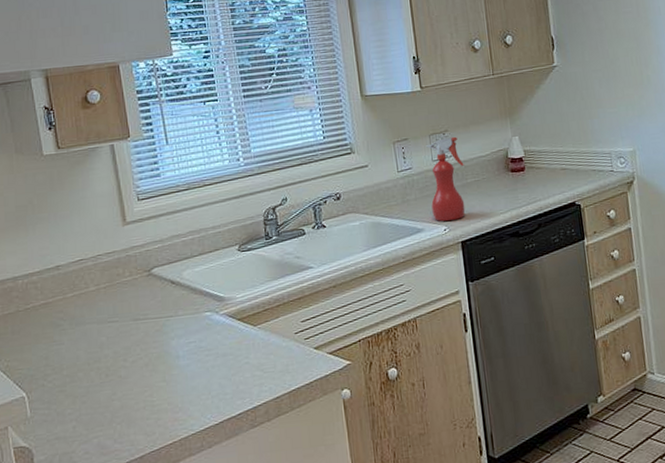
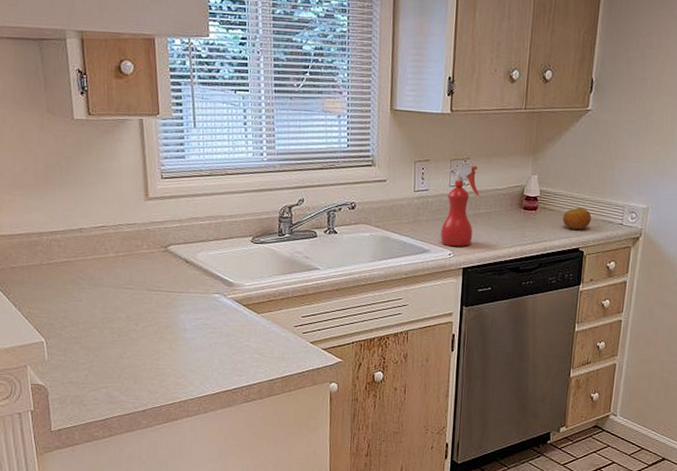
fruit: none [552,160,581,184] -> present [563,207,591,230]

